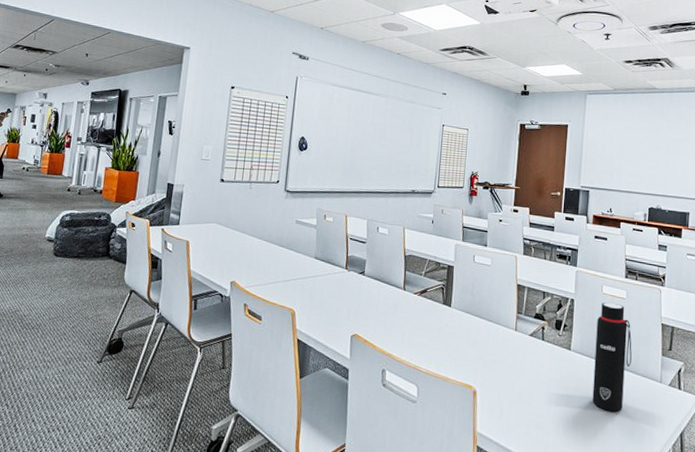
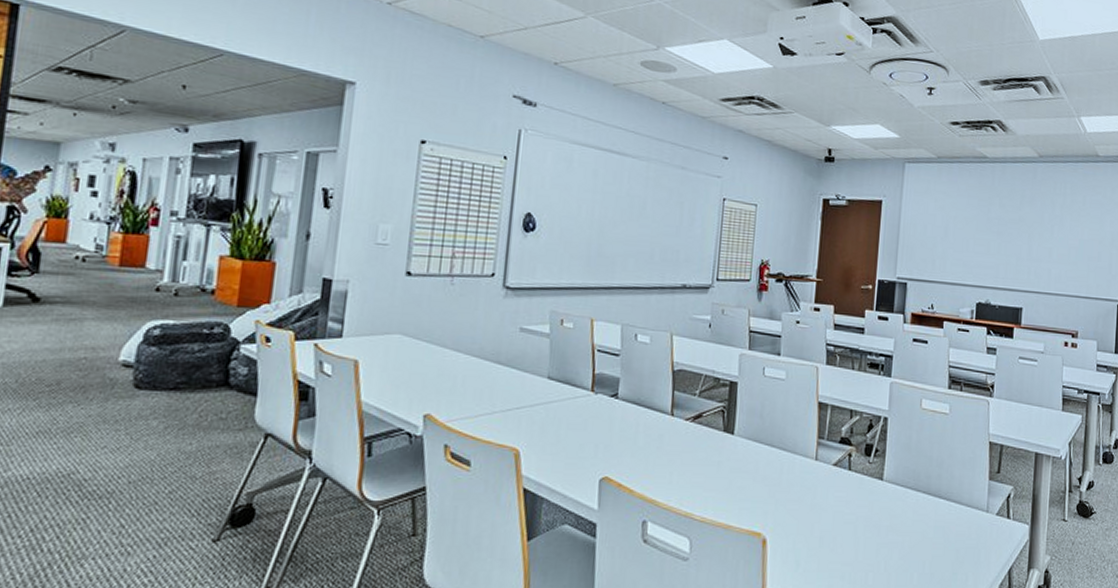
water bottle: present [592,302,632,412] -> none [908,419,955,551]

